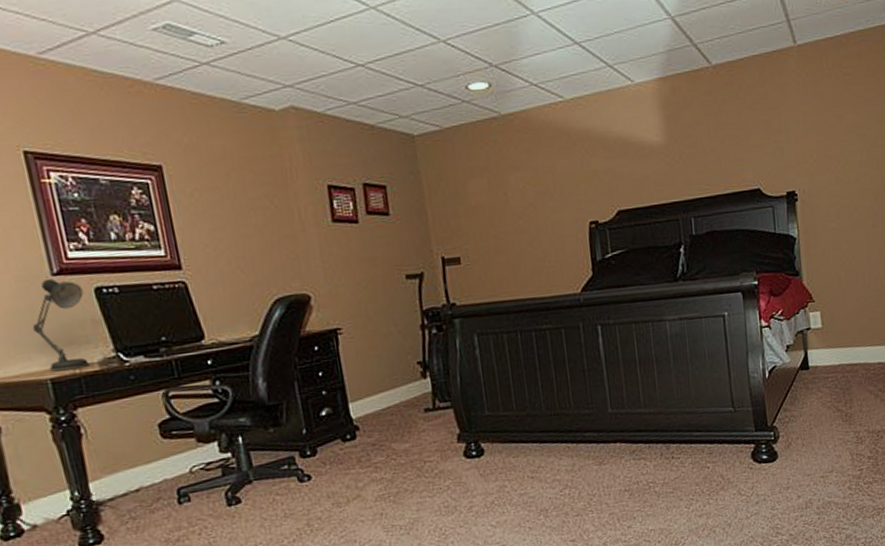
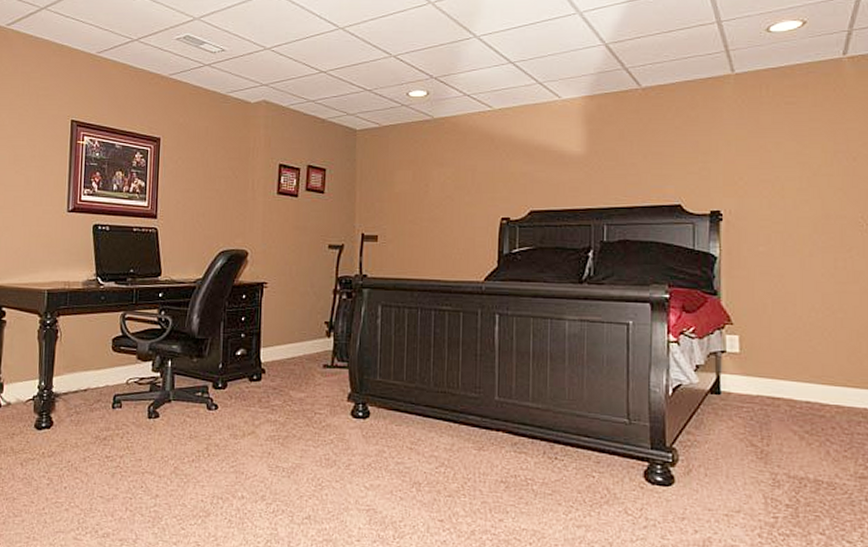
desk lamp: present [32,278,89,372] -> none [45,213,85,285]

